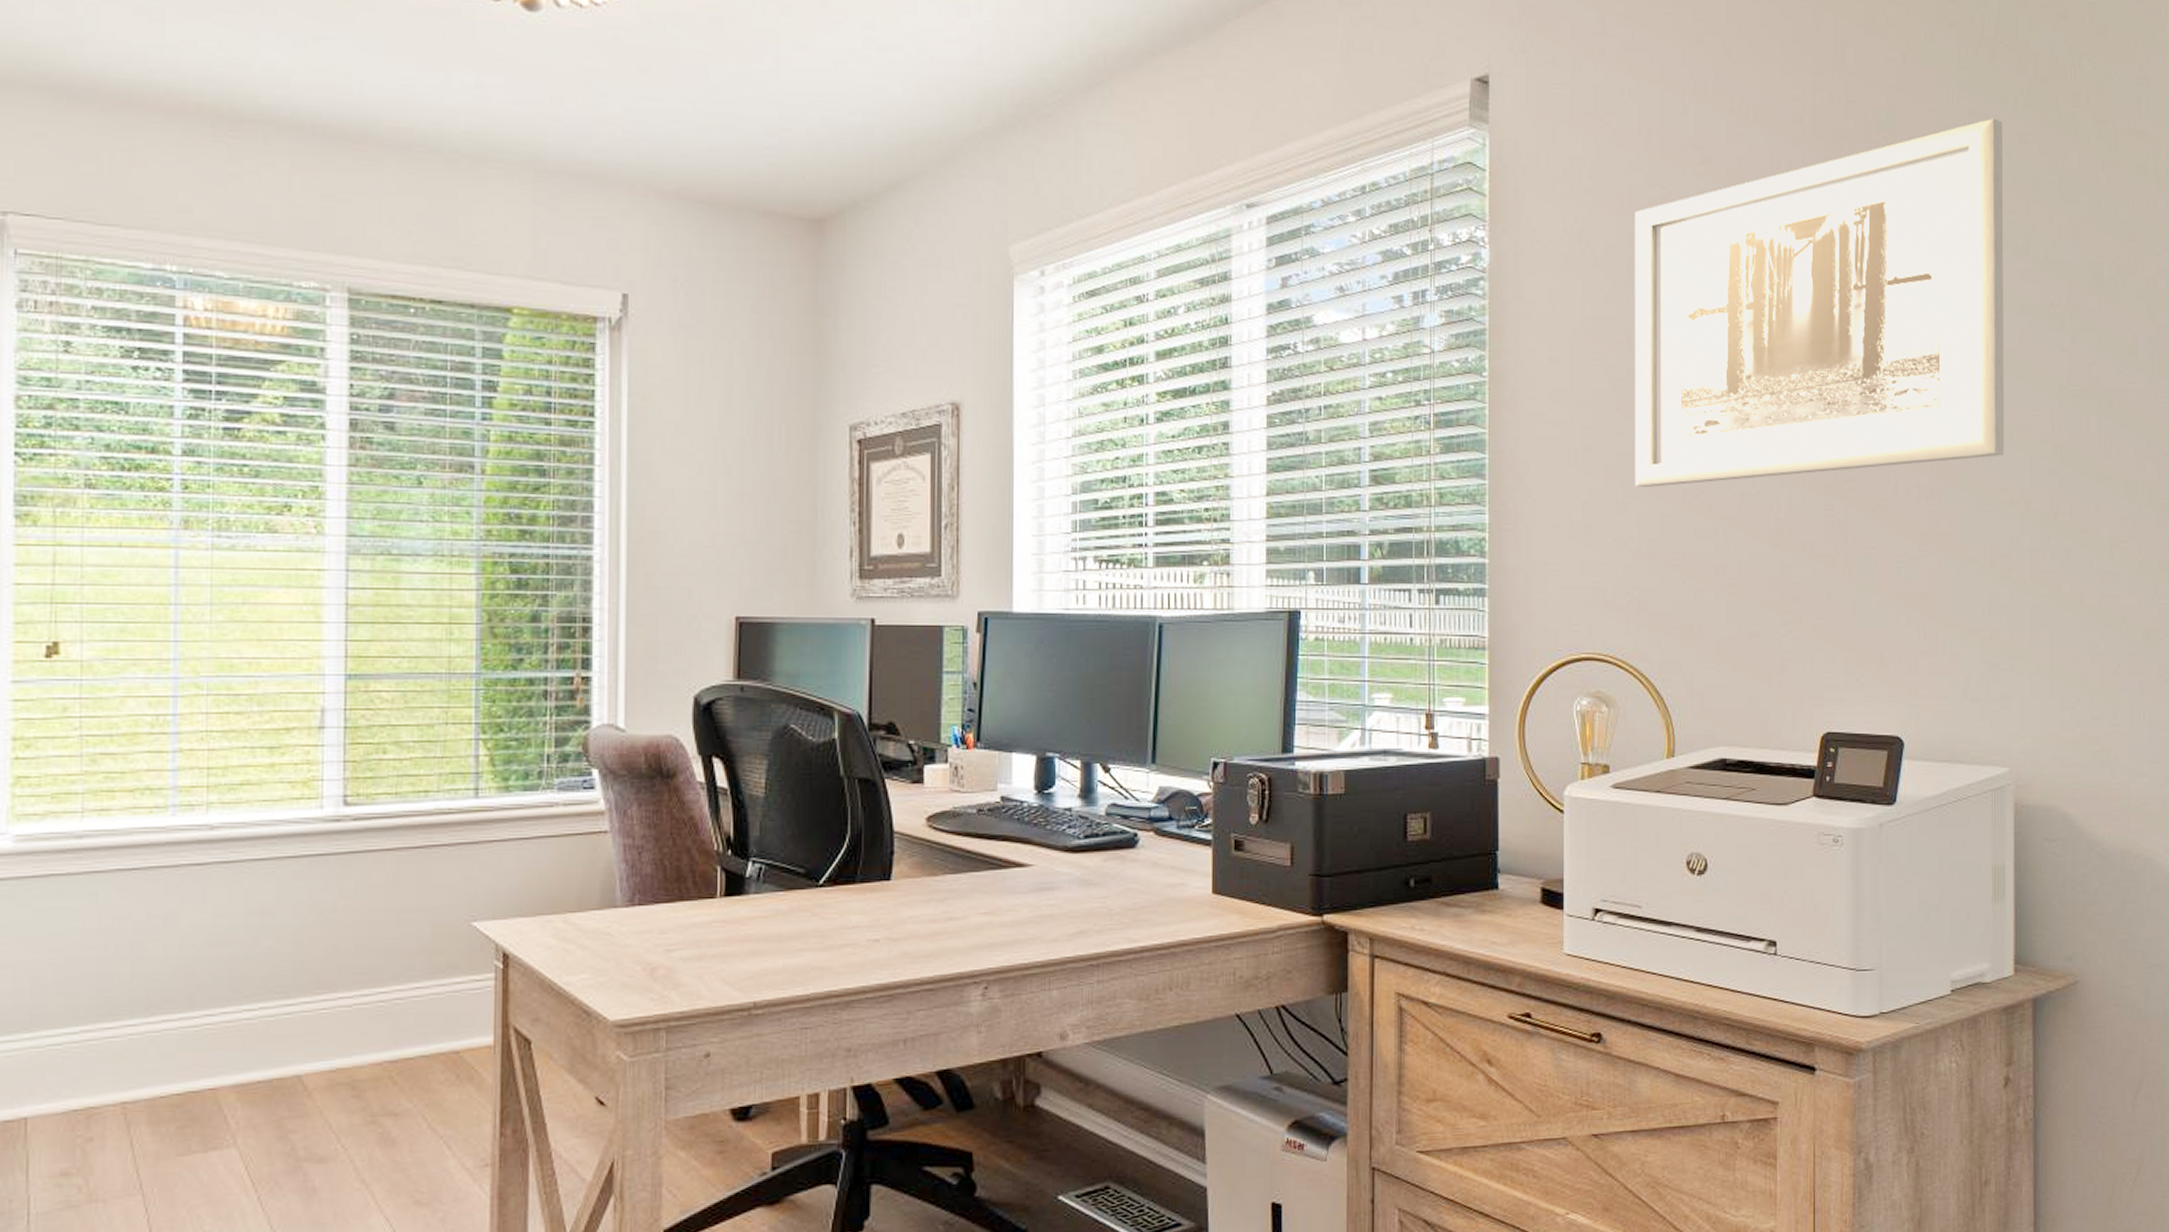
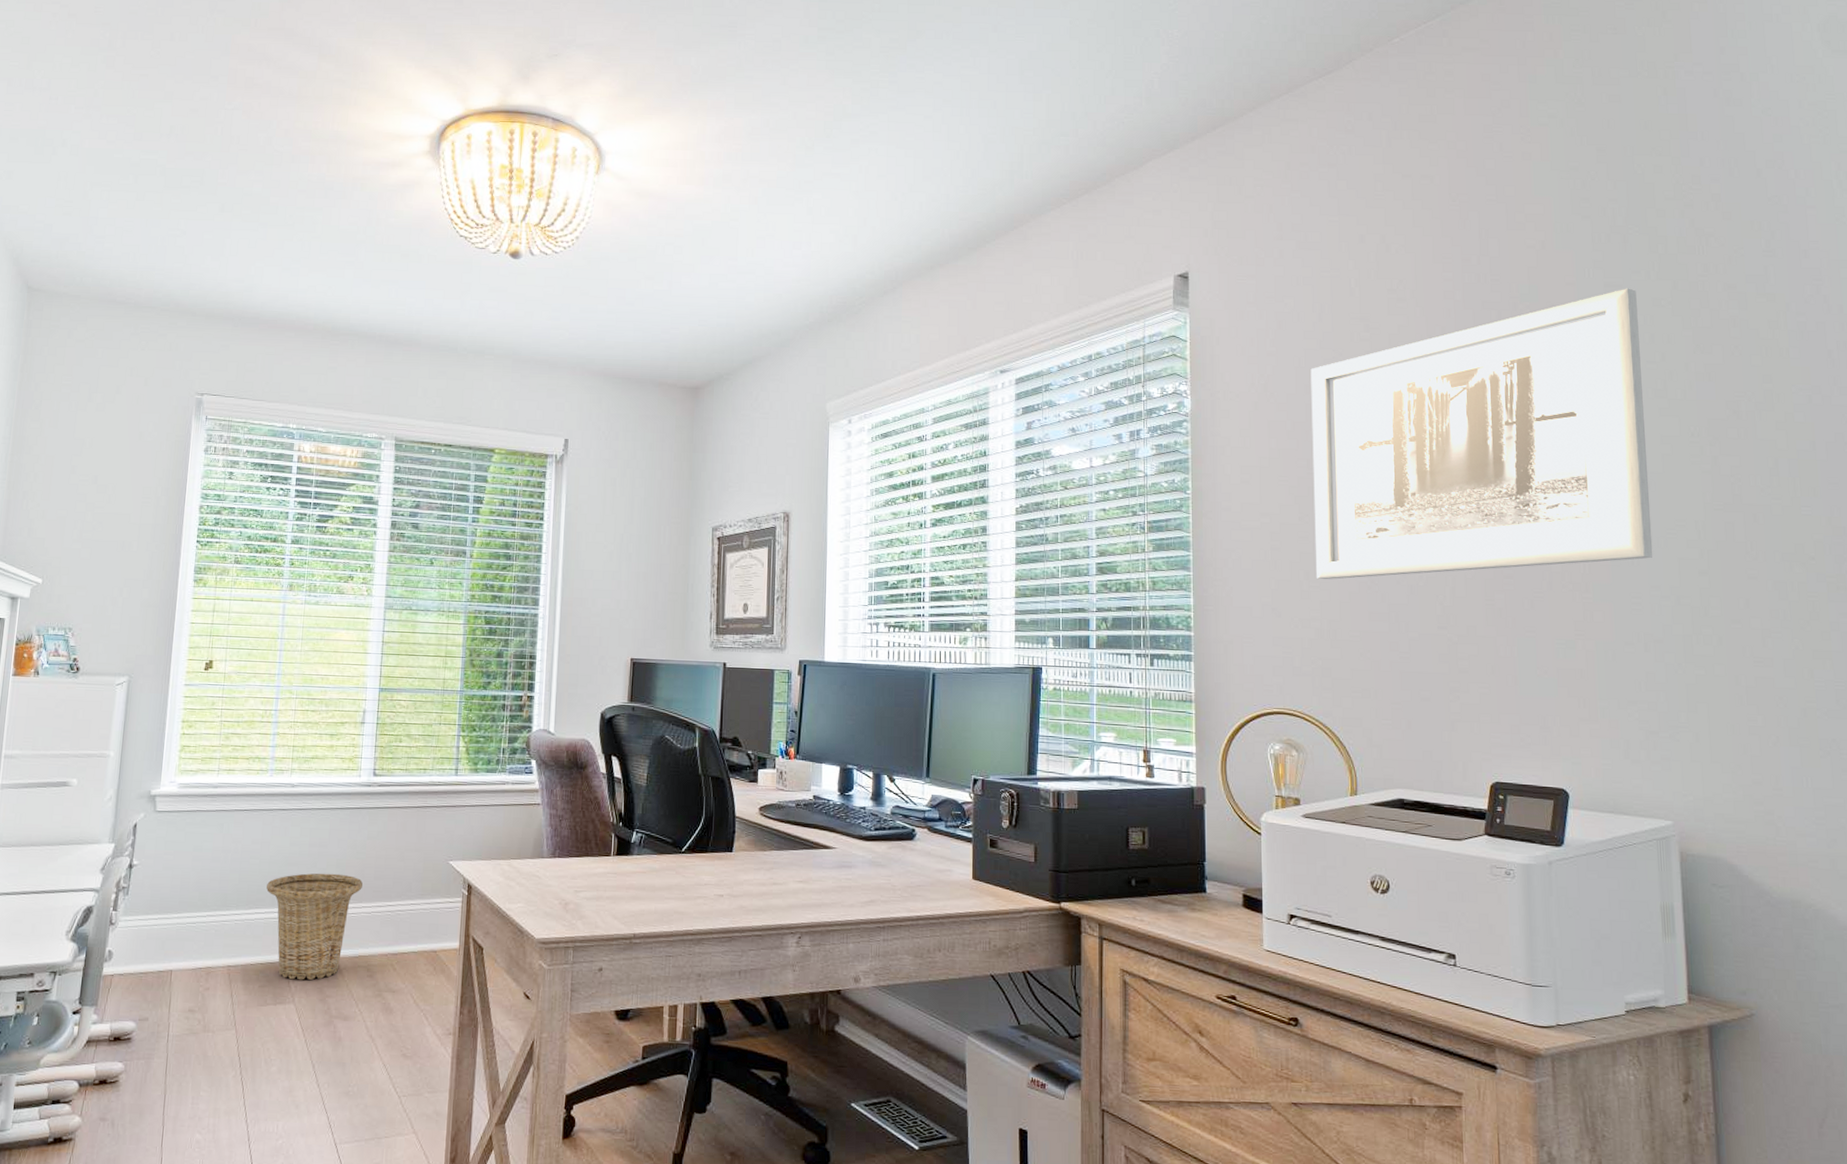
basket: none [178,953,338,1113] -> present [266,873,364,980]

